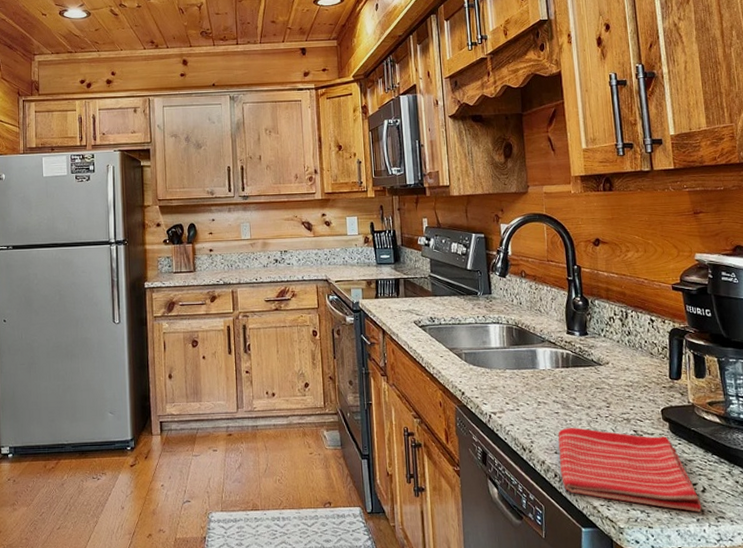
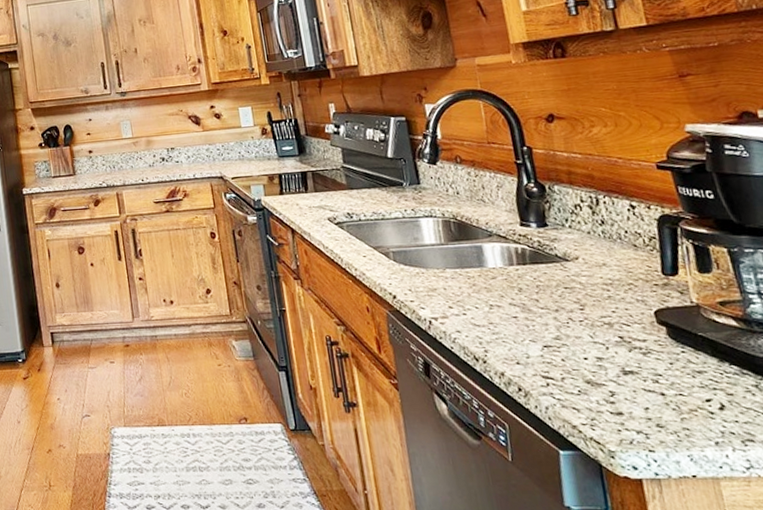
dish towel: present [557,427,702,512] -> none [518,334,722,434]

